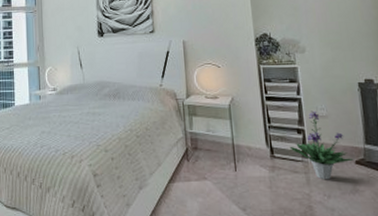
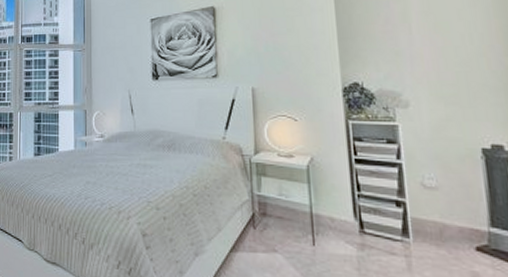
potted plant: present [289,110,354,180] -> none [385,179,474,268]

